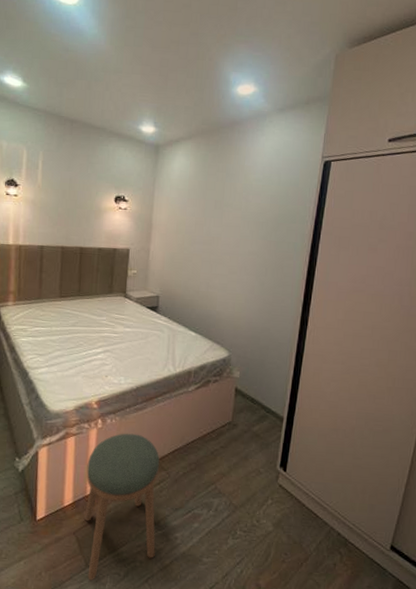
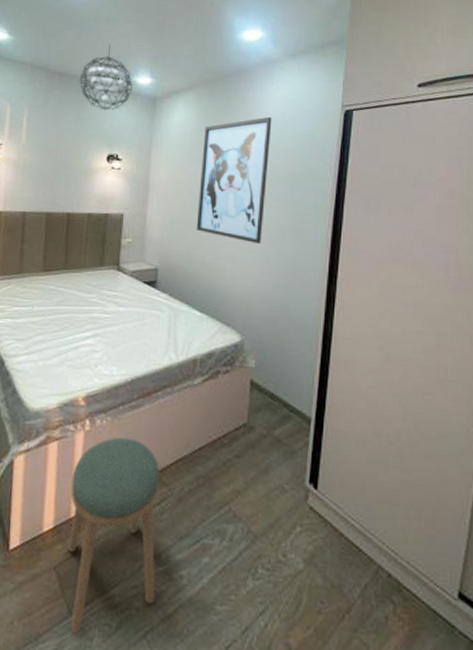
pendant light: none [89,94,138,156] -> present [79,44,133,111]
wall art: none [192,165,261,277] -> present [196,116,272,245]

